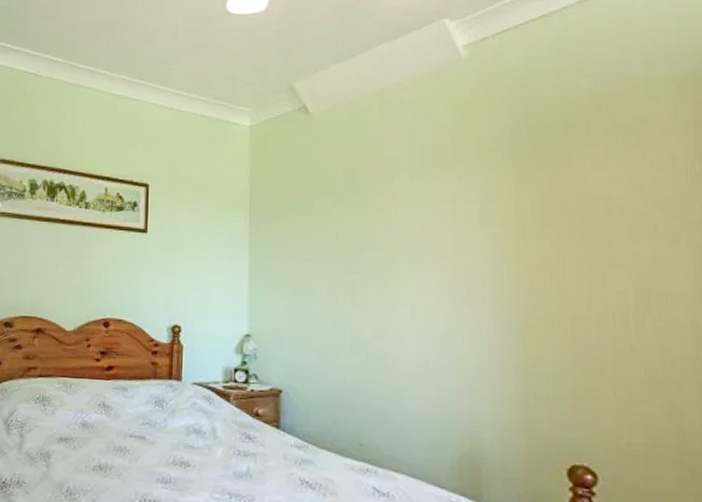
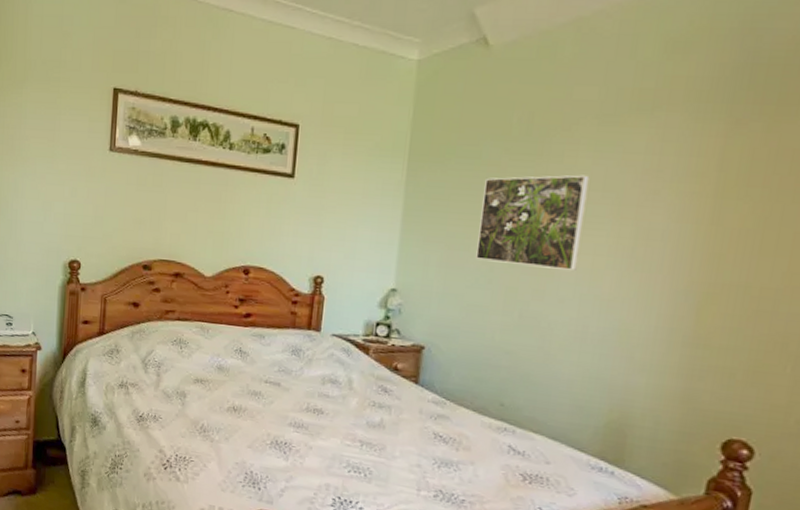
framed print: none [320,222,411,309] -> present [476,175,590,270]

